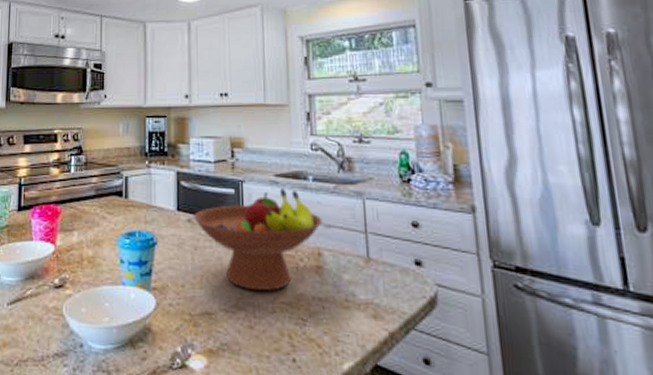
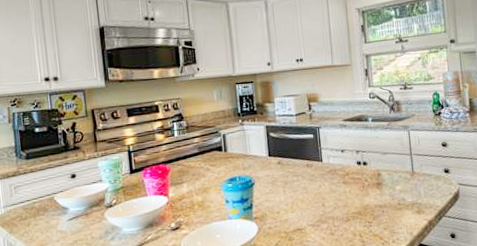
fruit bowl: present [193,188,323,292] -> none [282,129,380,208]

